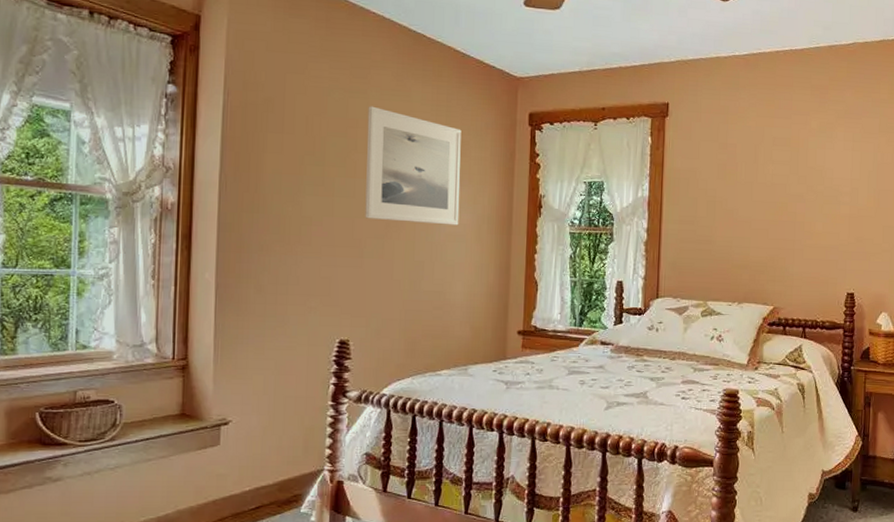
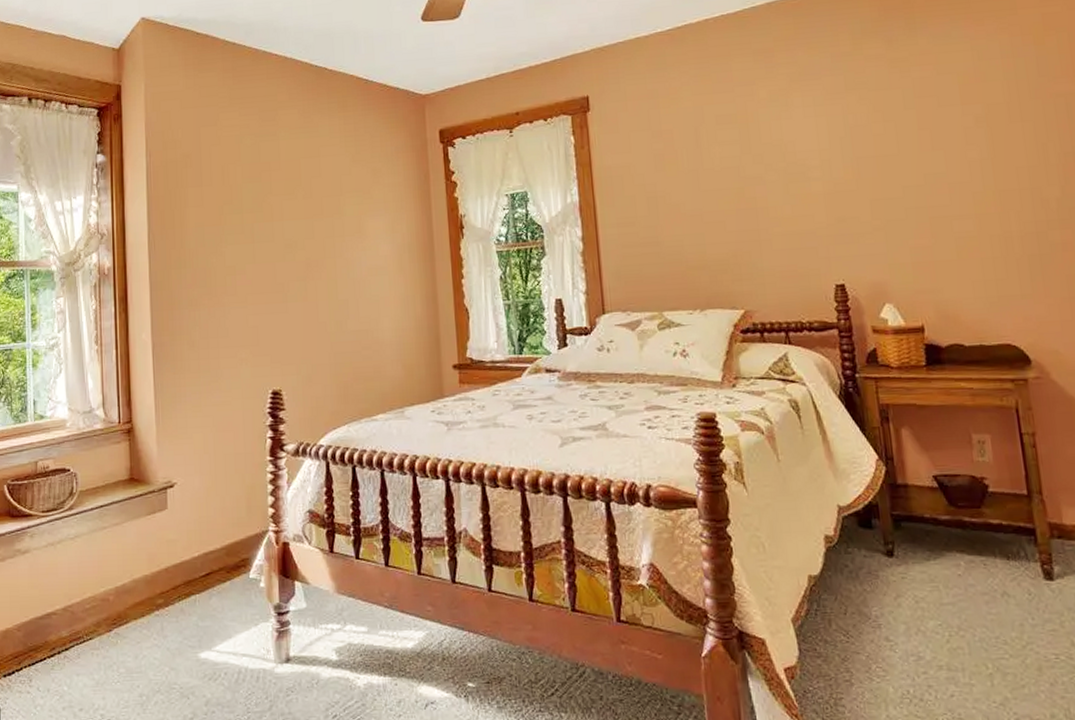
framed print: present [365,106,462,226] -> none [279,146,379,262]

